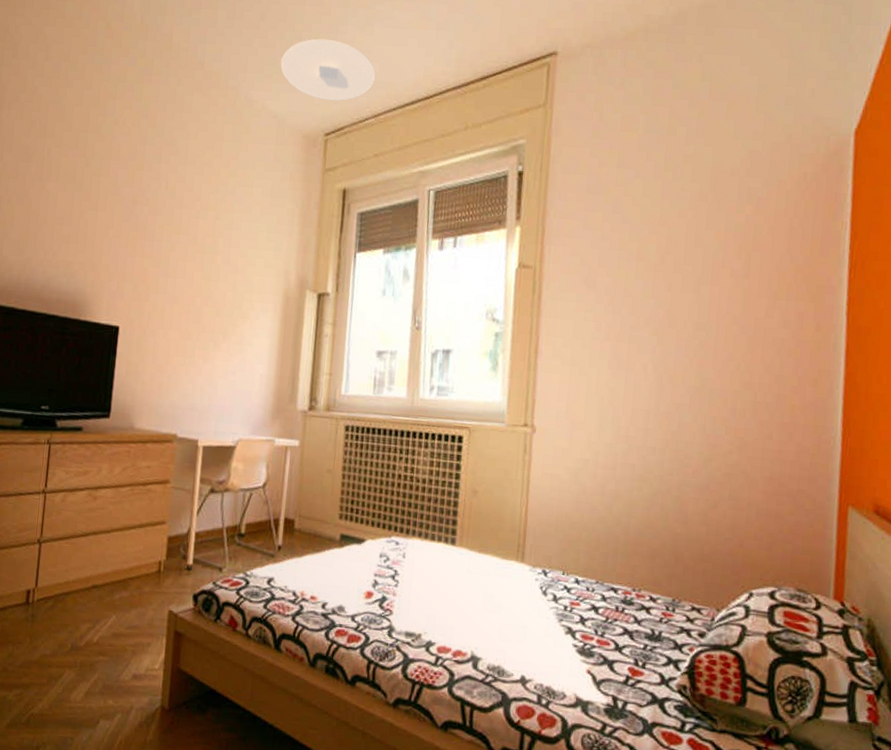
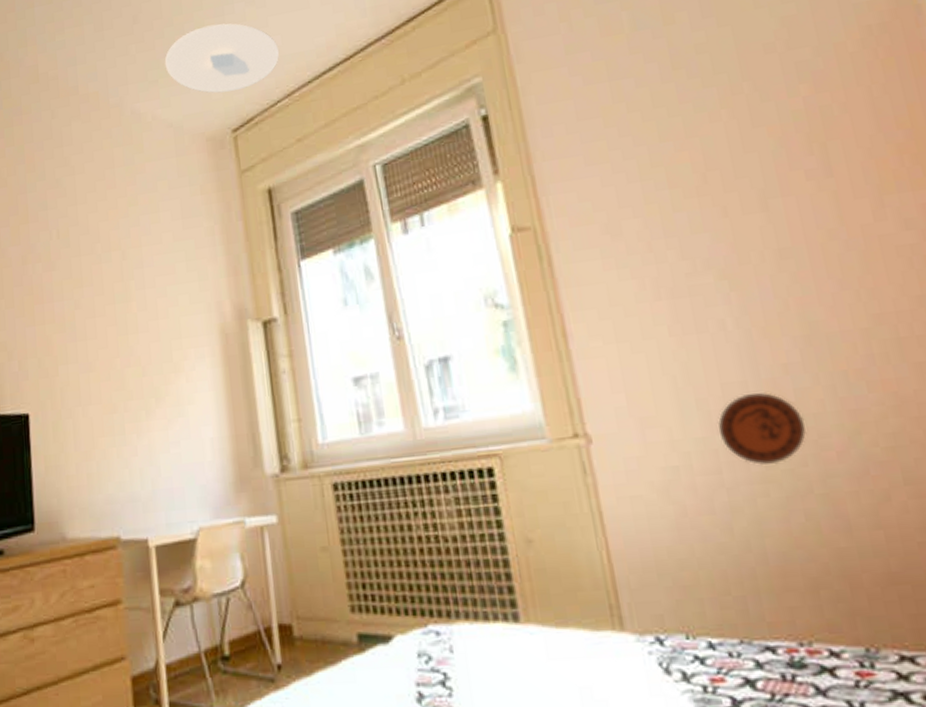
decorative plate: none [621,419,679,471] -> present [718,393,806,465]

